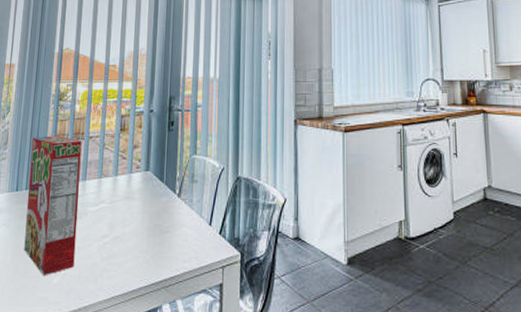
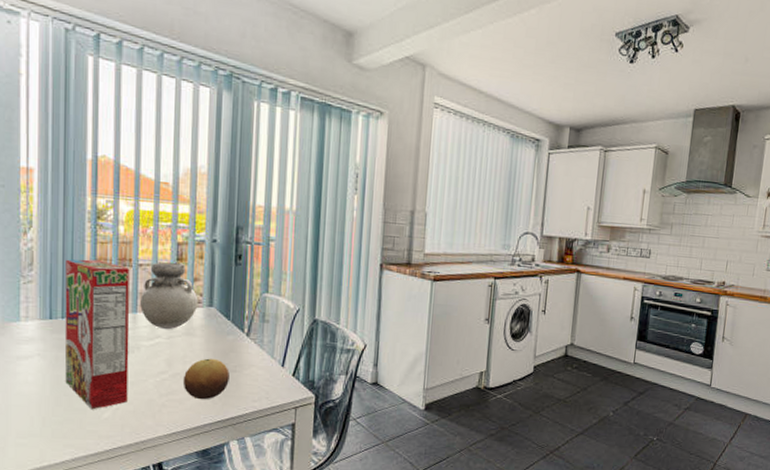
vase: none [89,132,137,195] -> present [140,262,199,330]
fruit: none [122,220,163,262] -> present [182,358,229,400]

